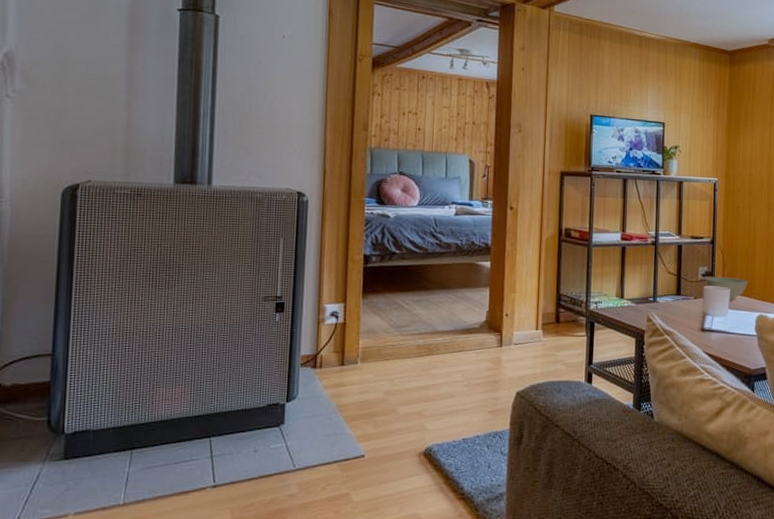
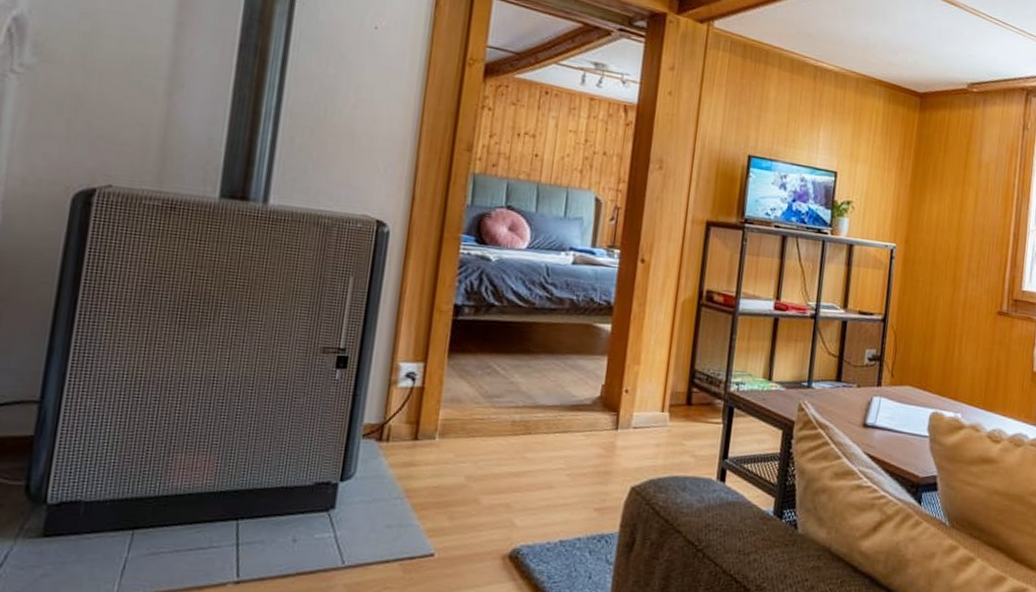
mug: present [702,286,731,318] -> none [865,372,902,413]
bowl: present [704,276,748,303] -> none [871,361,923,395]

